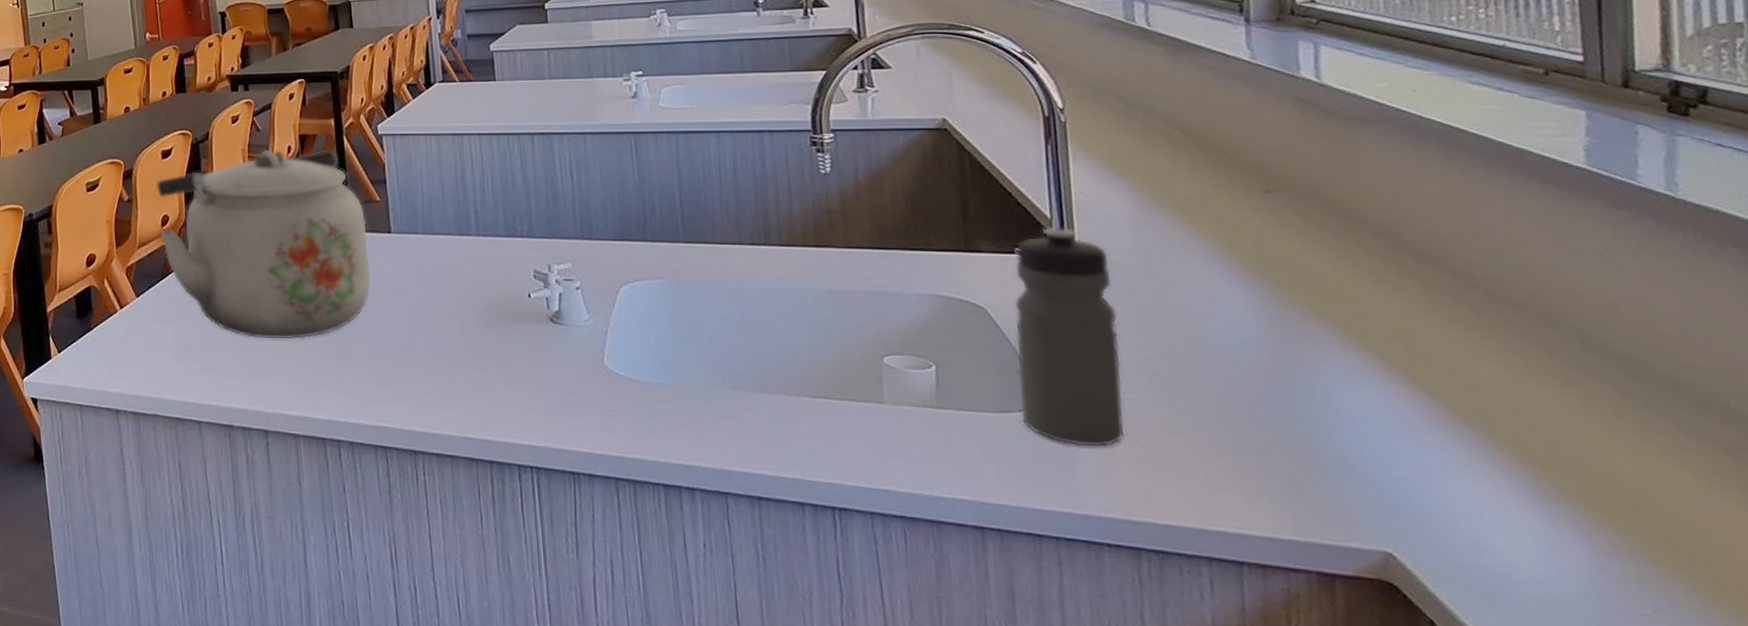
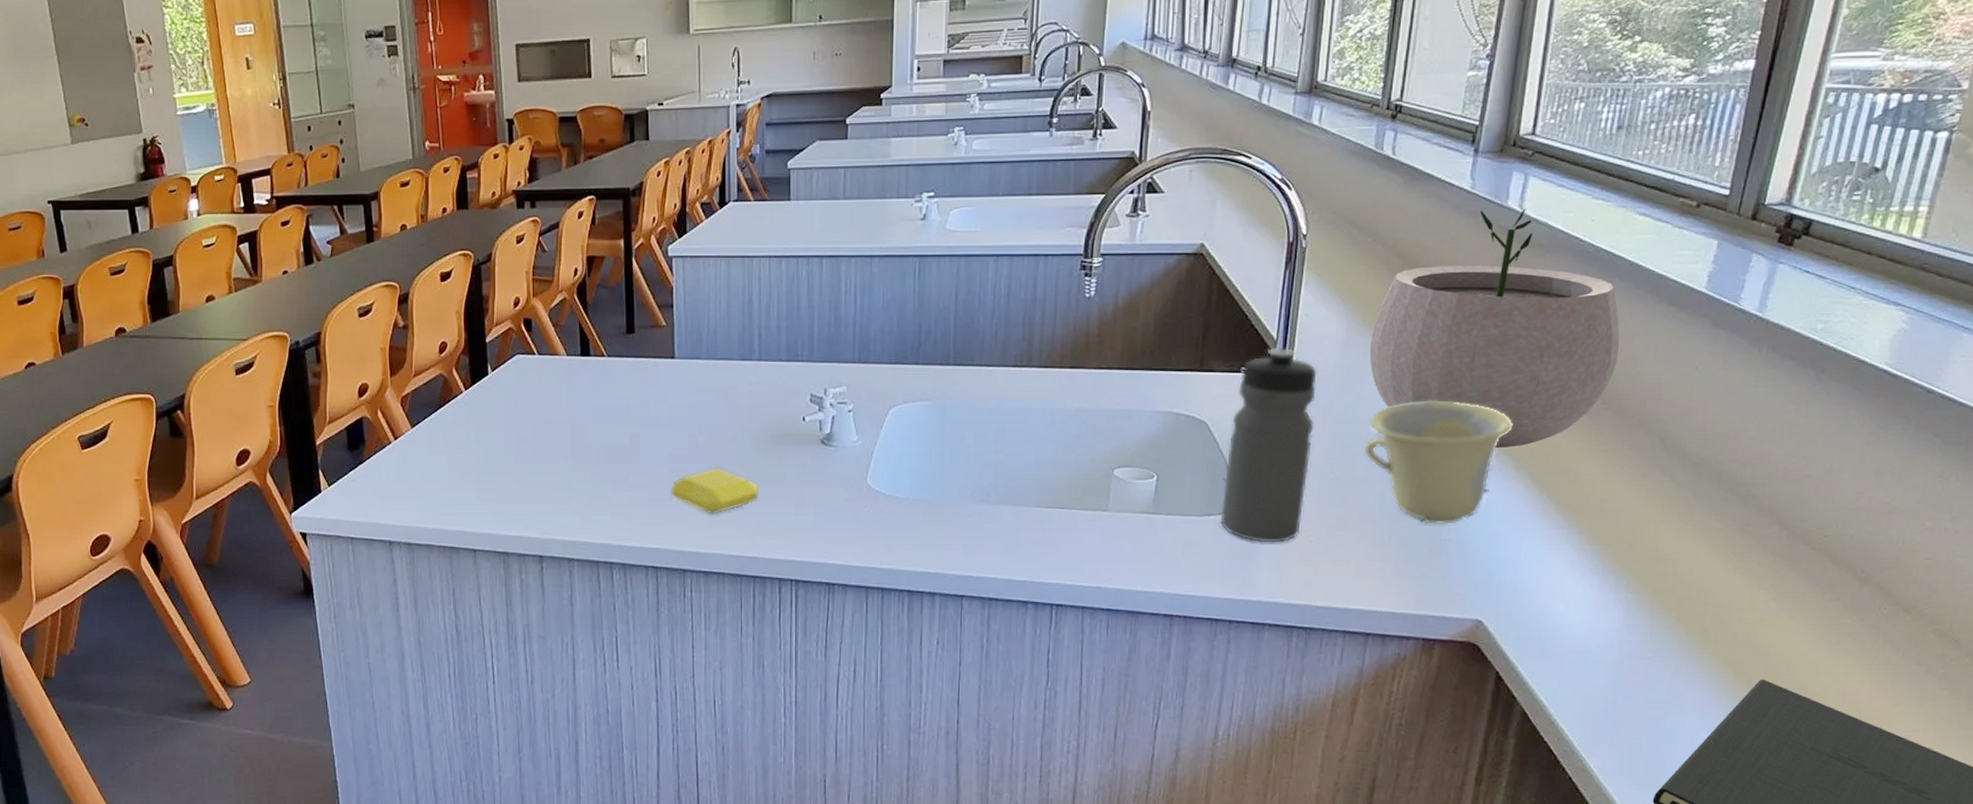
kettle: present [156,150,371,340] -> none [434,272,652,467]
soap bar: none [395,343,489,395] -> present [671,467,760,516]
plant pot: none [1166,78,1492,344] -> present [1369,207,1620,447]
cup: none [1185,288,1373,434] -> present [1364,401,1513,525]

